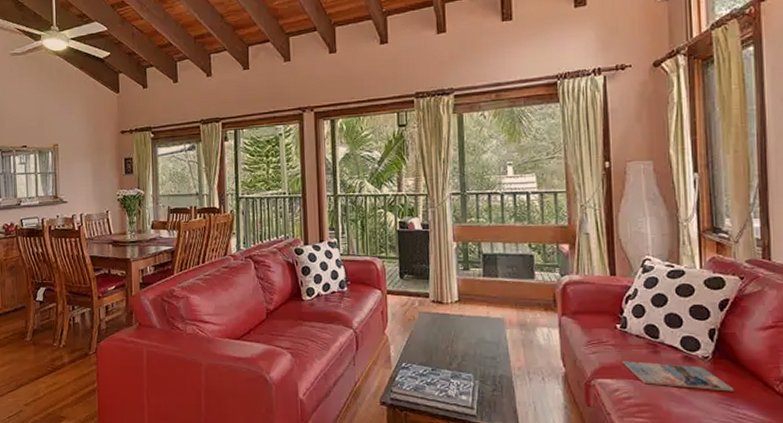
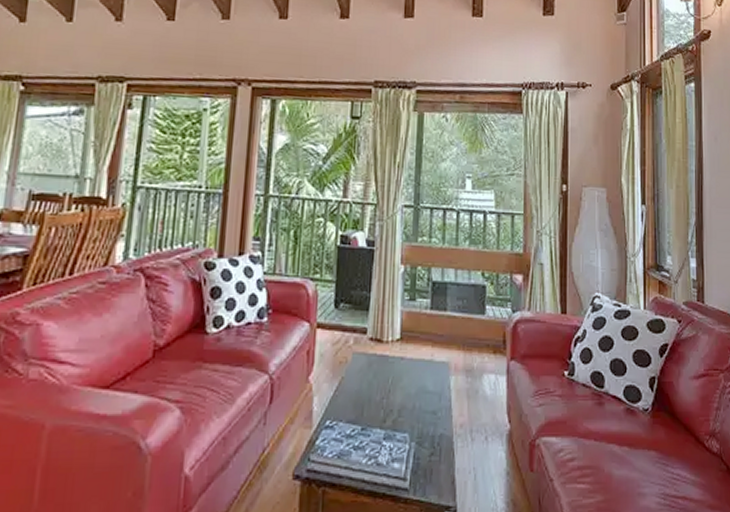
magazine: present [622,361,734,392] -> none [568,415,670,449]

